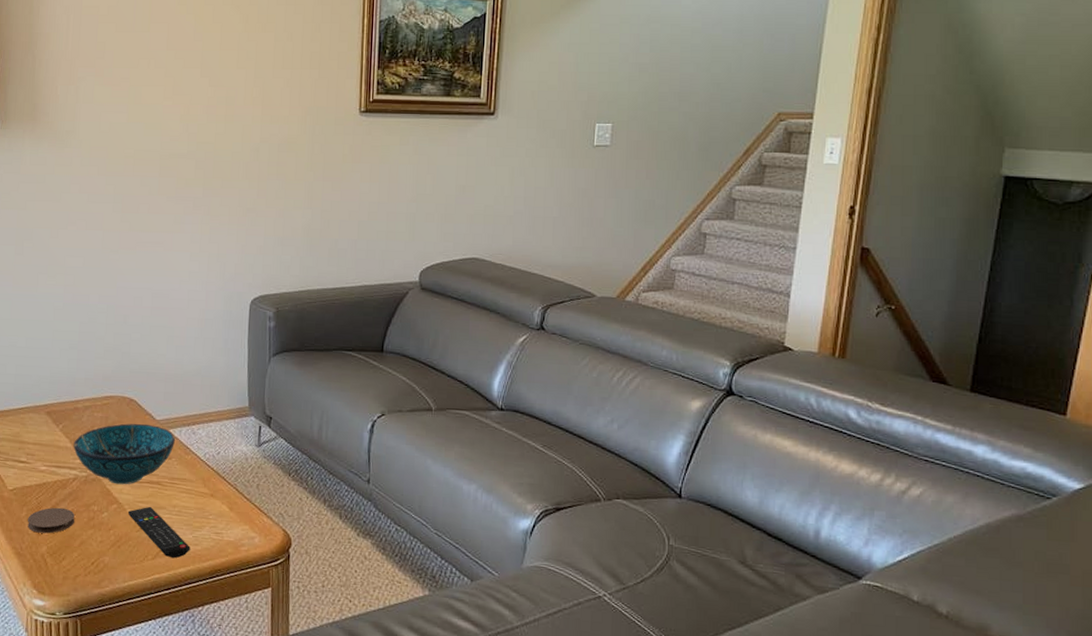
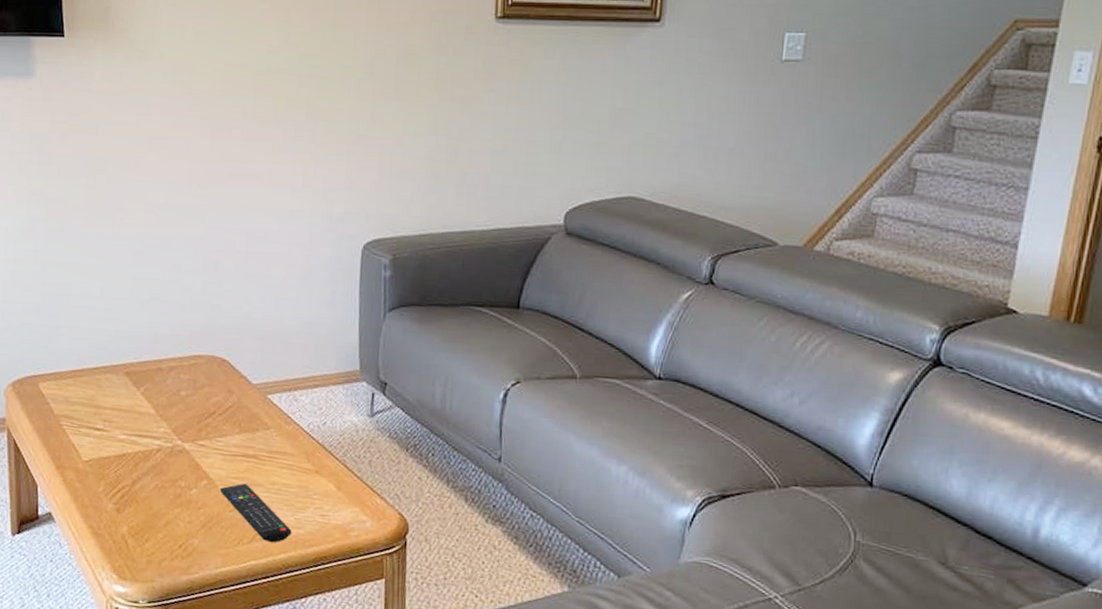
coaster: present [27,507,75,534] -> none [106,482,159,512]
decorative bowl: present [73,423,175,485] -> none [157,387,274,458]

